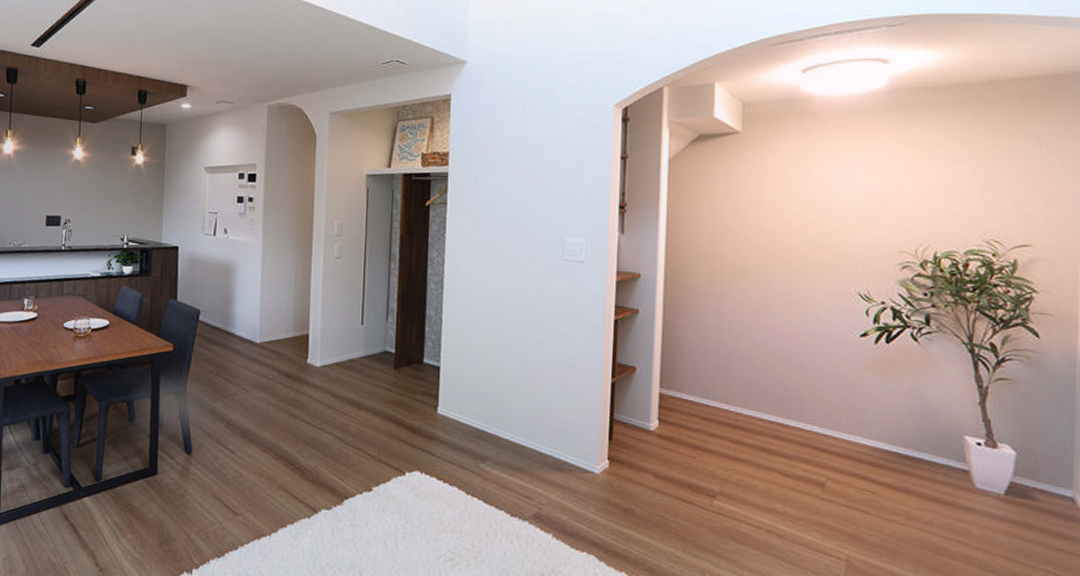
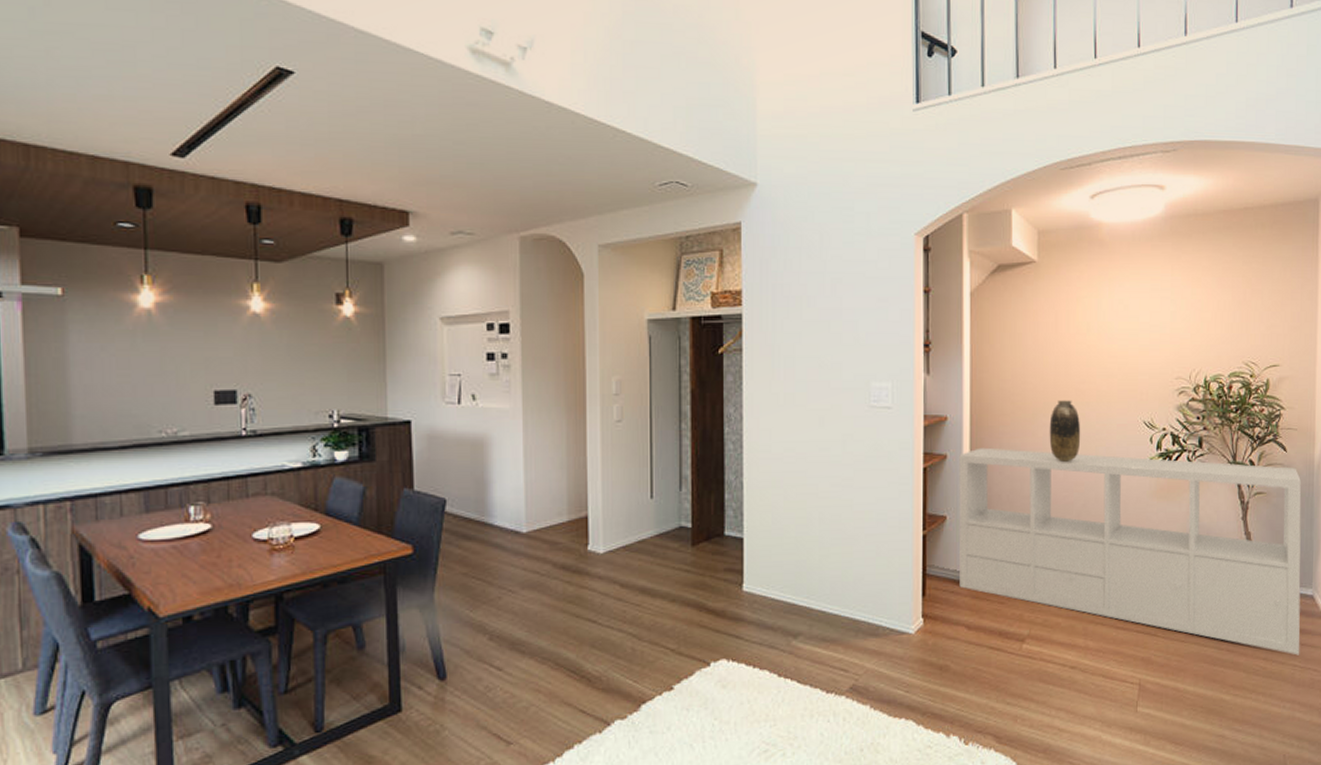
storage cabinet: none [647,305,1059,561] -> present [958,447,1302,655]
vase: none [749,266,785,327] -> present [1049,400,1081,462]

